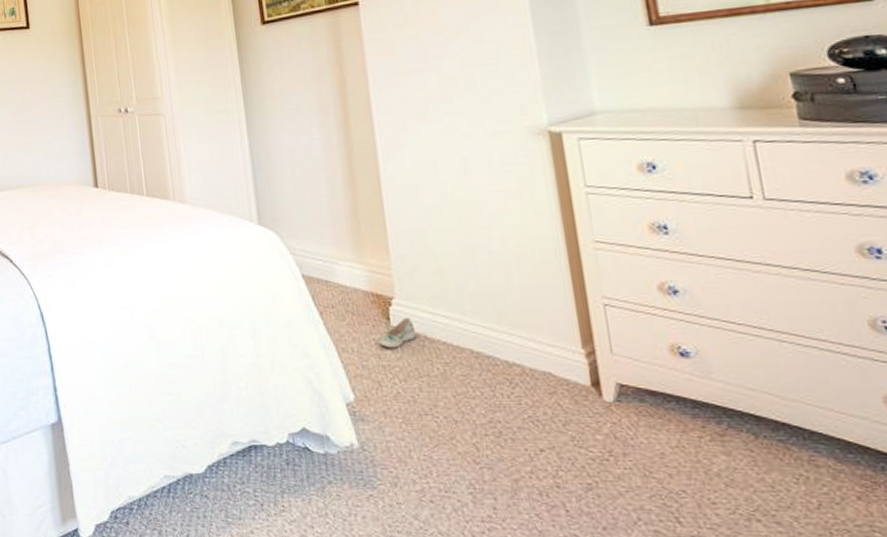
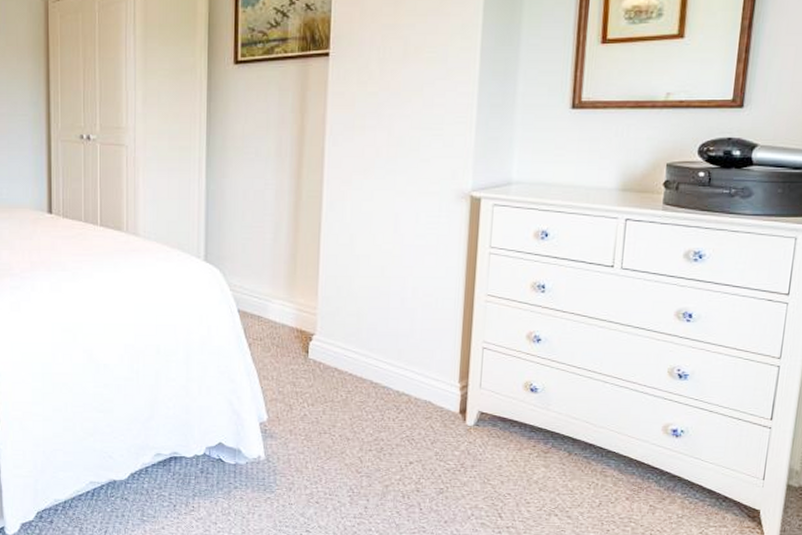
shoe: present [377,317,416,348] -> none [295,351,328,377]

